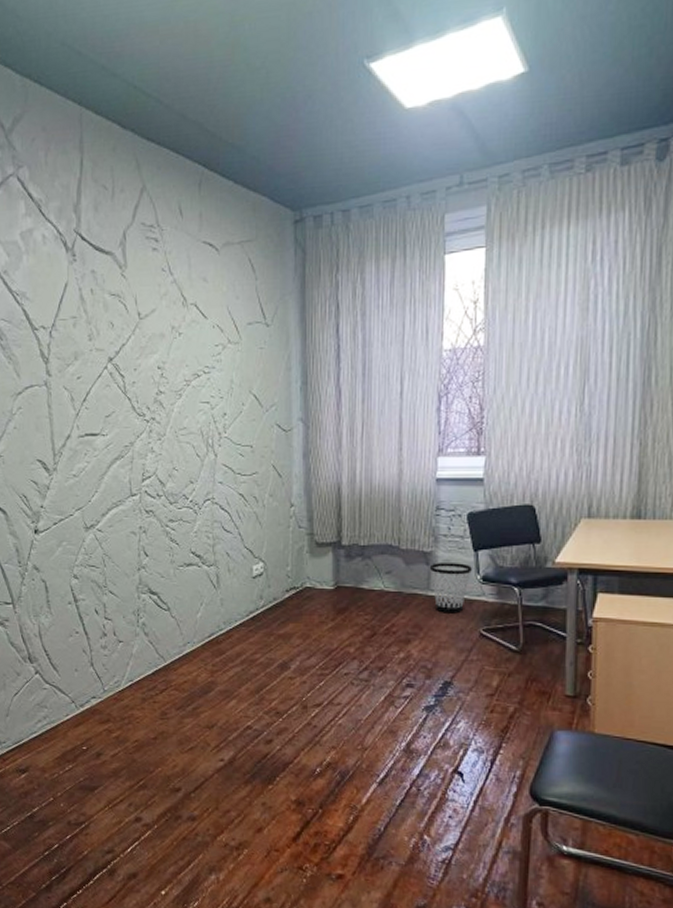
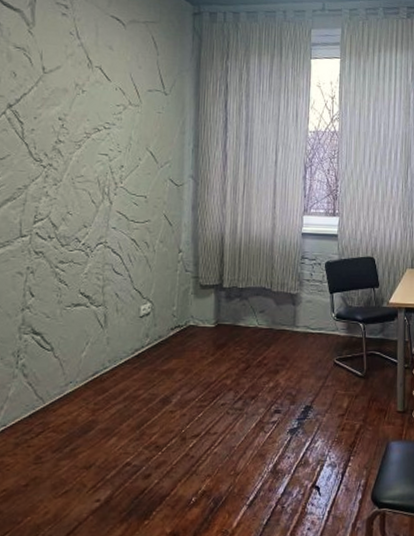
wastebasket: present [429,563,472,612] -> none [295,303,328,345]

